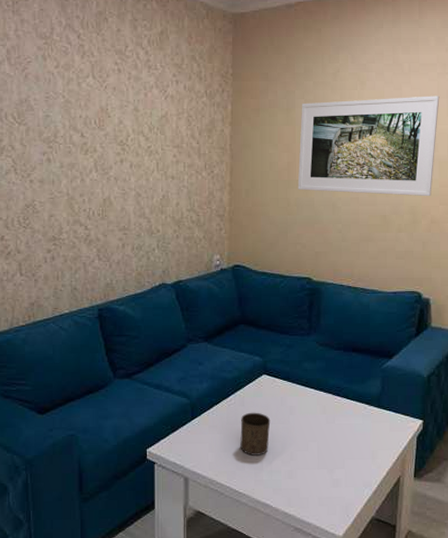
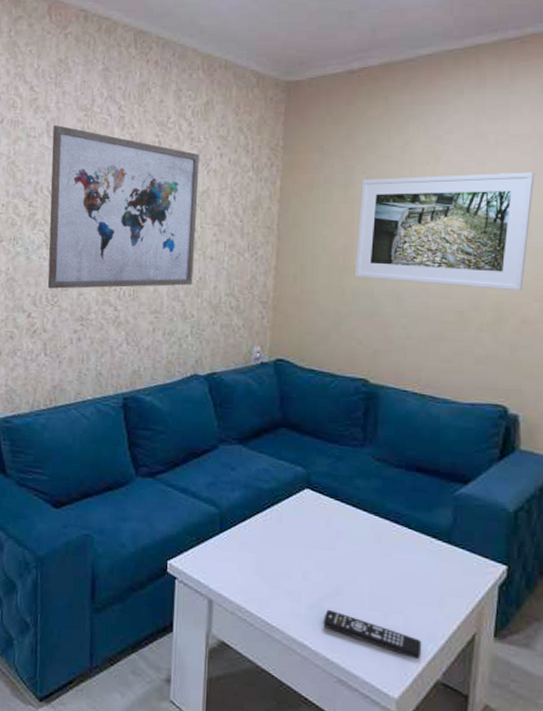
wall art: none [14,53,158,212] -> present [47,125,200,289]
cup: present [240,412,271,456] -> none [275,531,313,585]
remote control: none [281,472,360,503] -> present [323,609,422,660]

